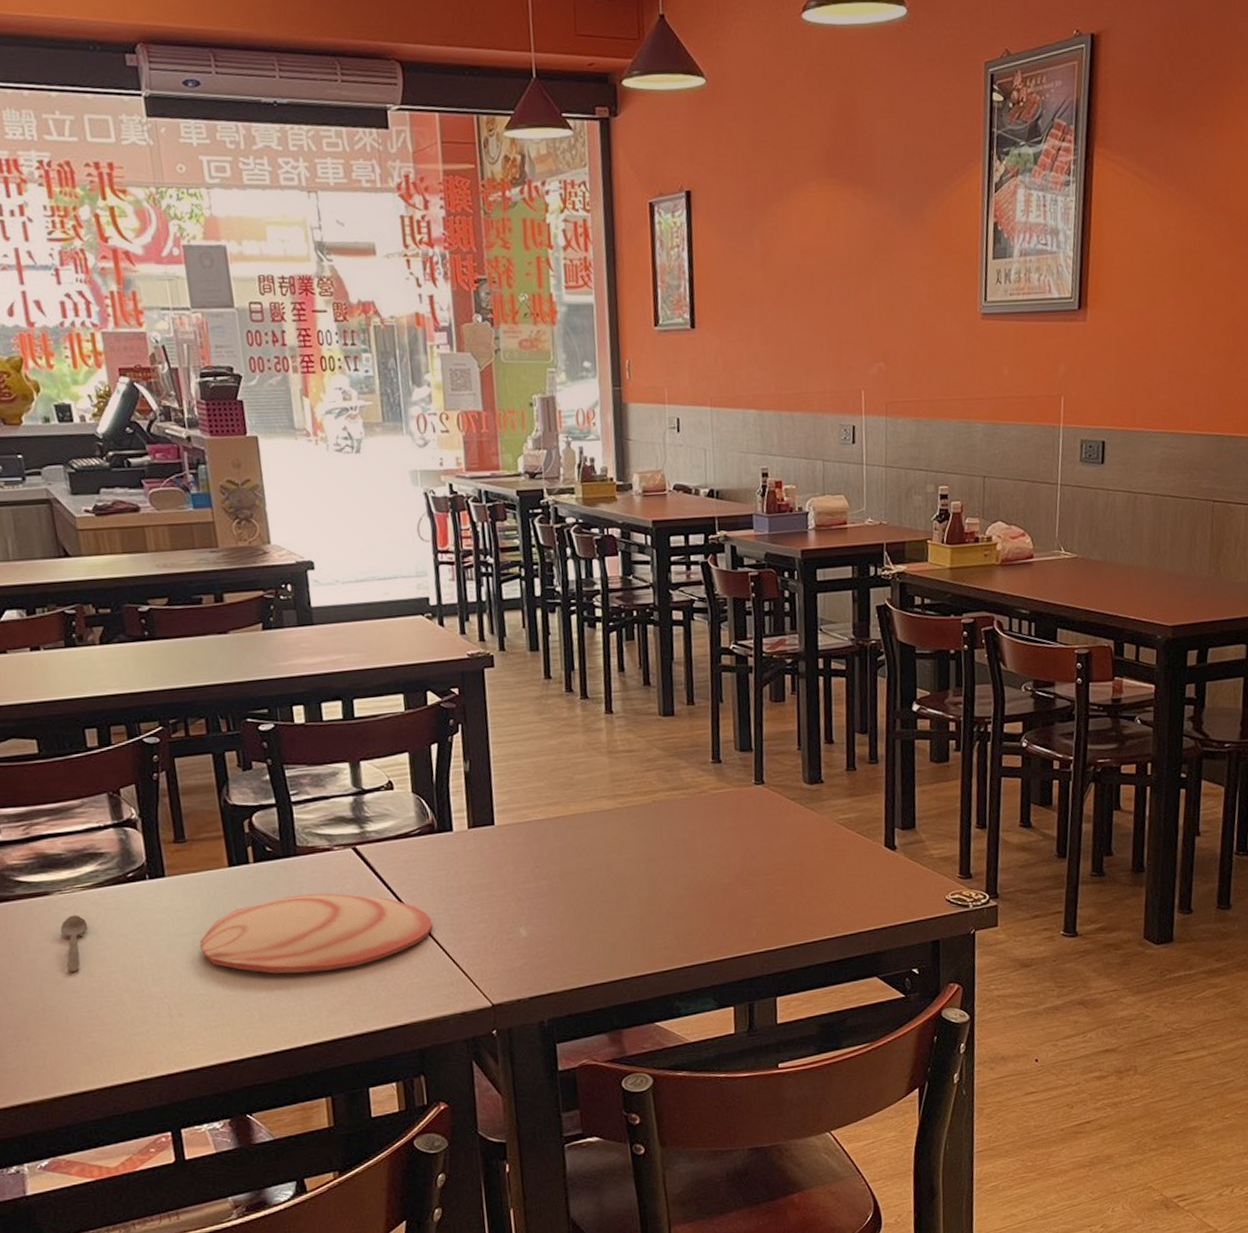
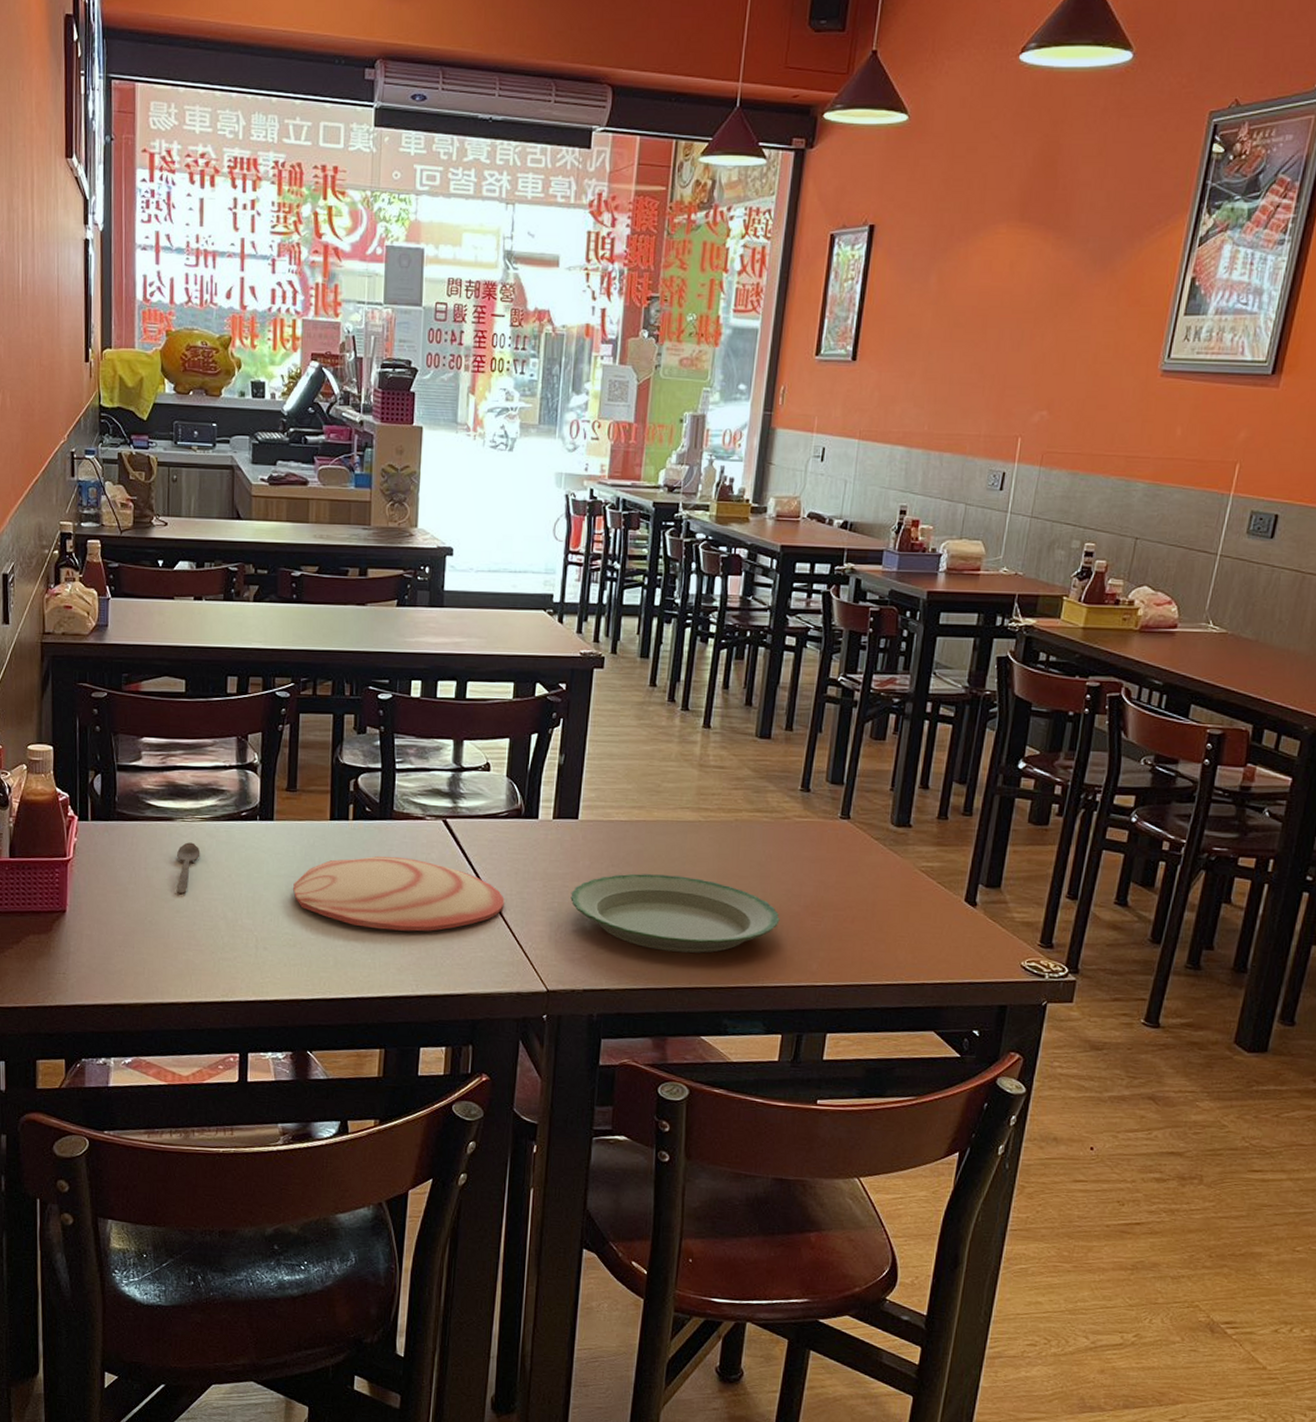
plate: none [500,865,713,945] -> present [570,873,780,953]

